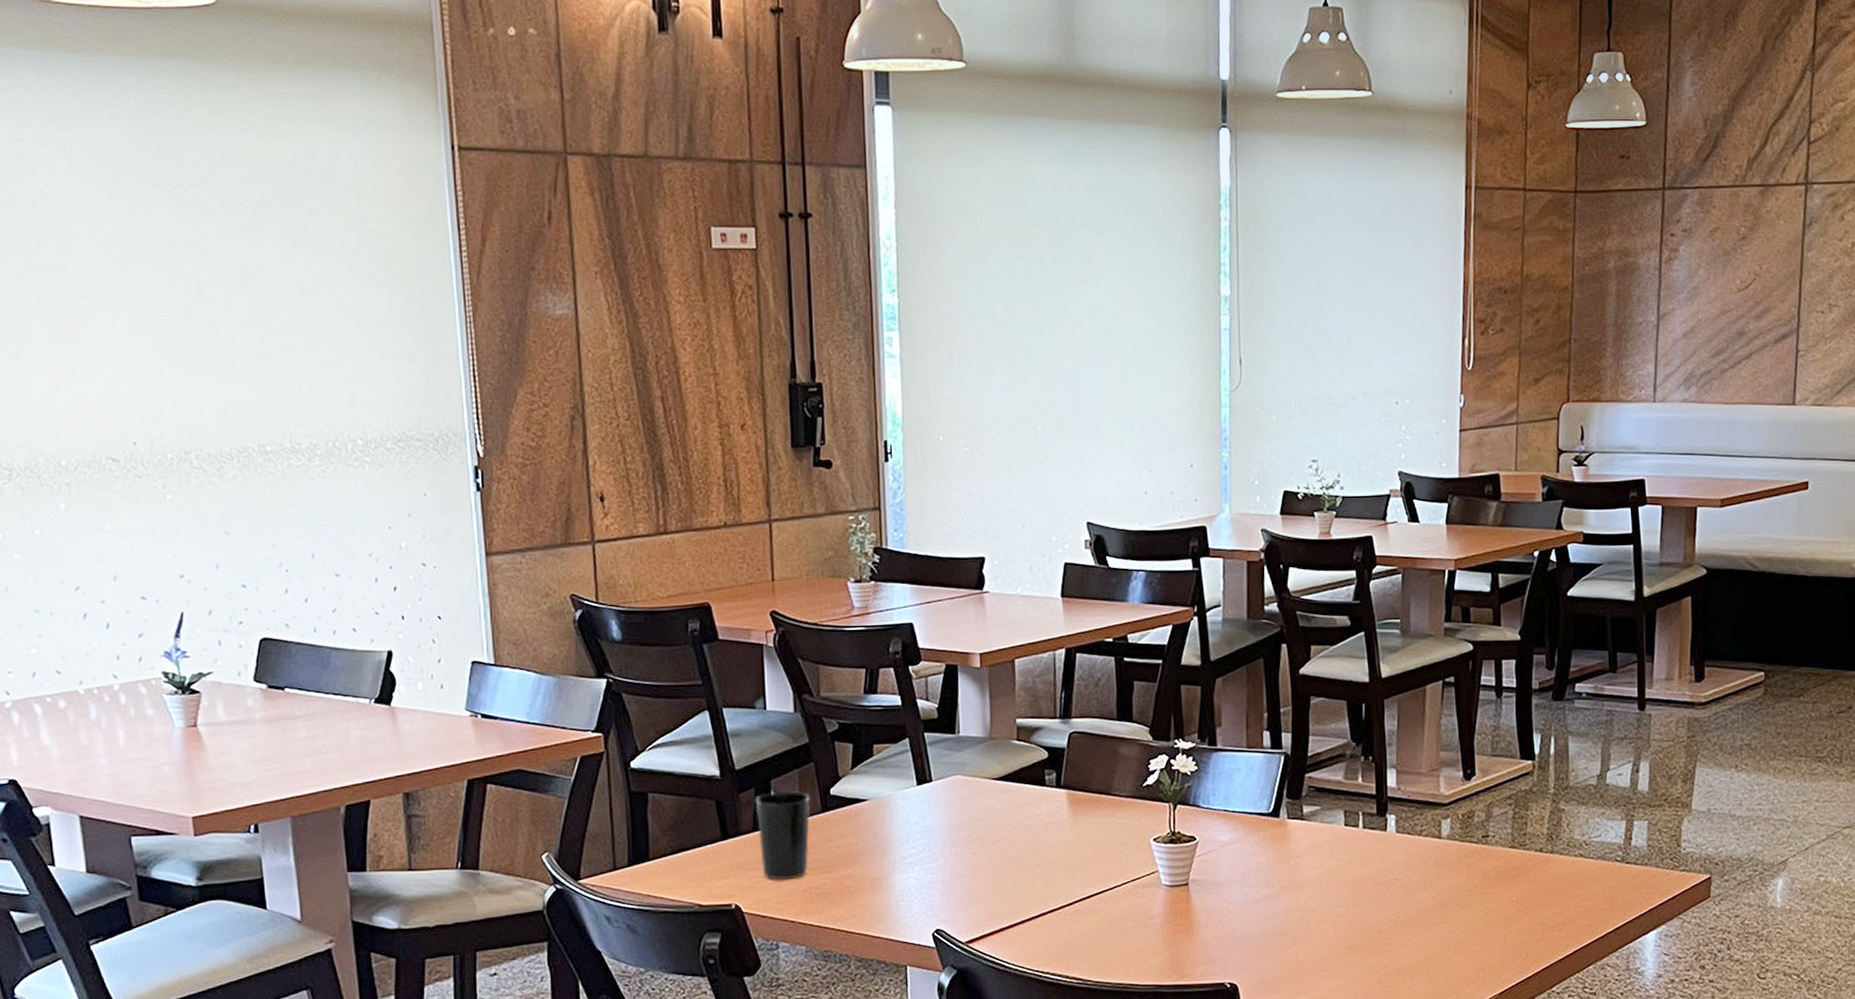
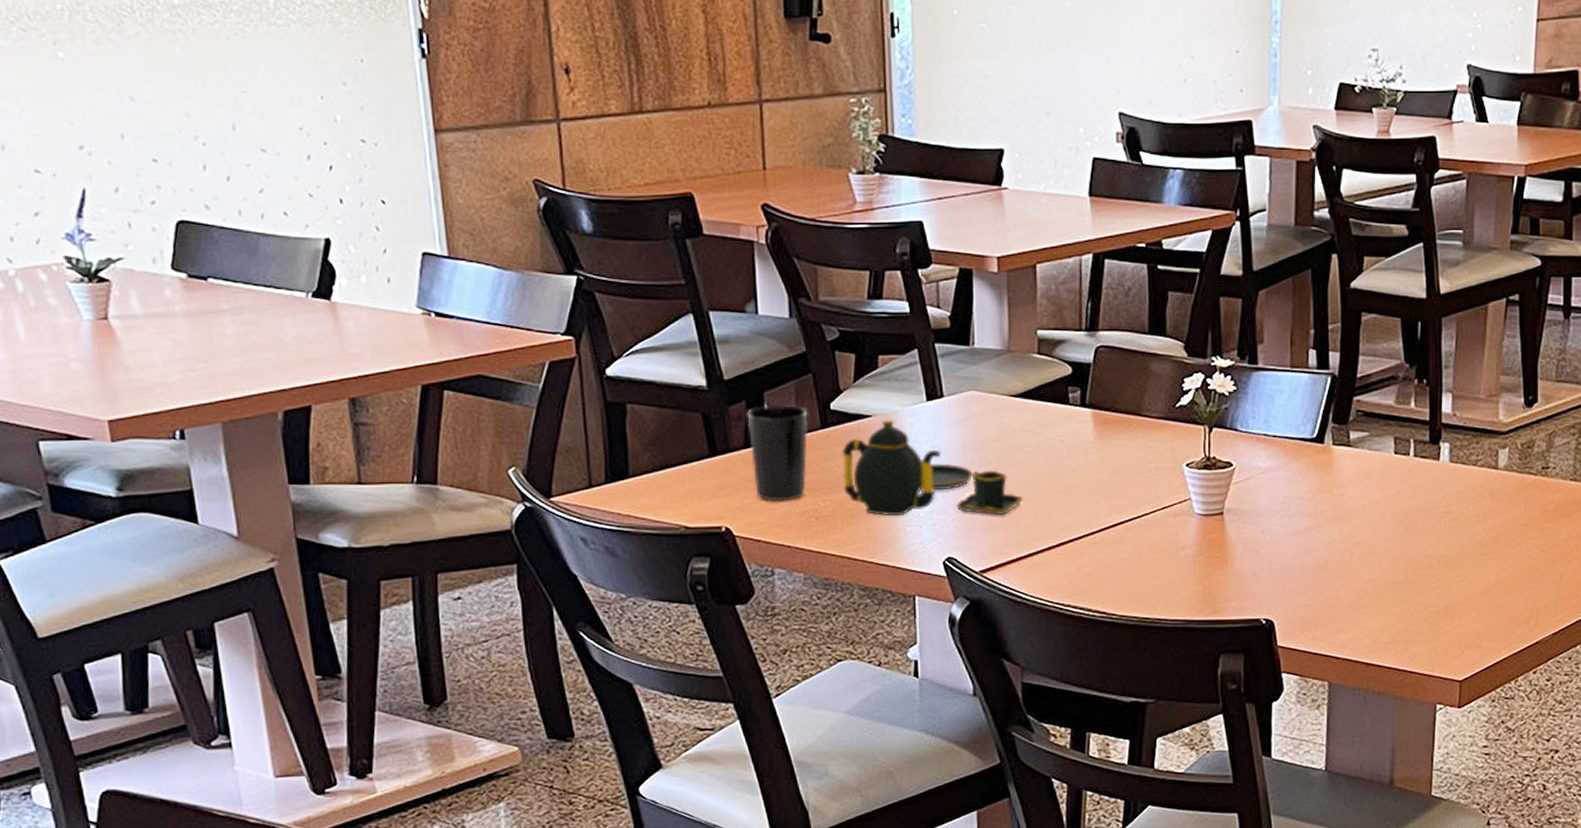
teapot: none [840,802,1006,892] -> present [841,419,1024,516]

